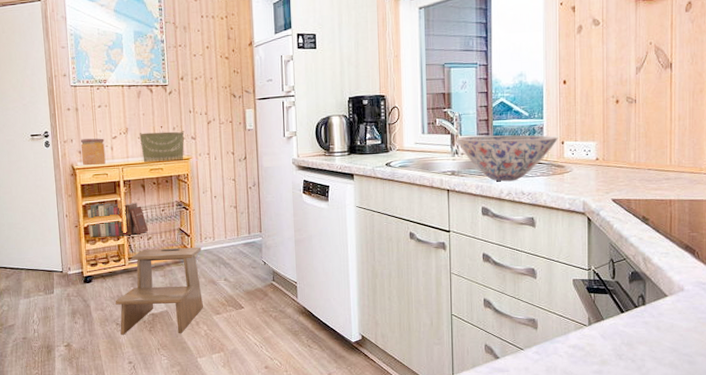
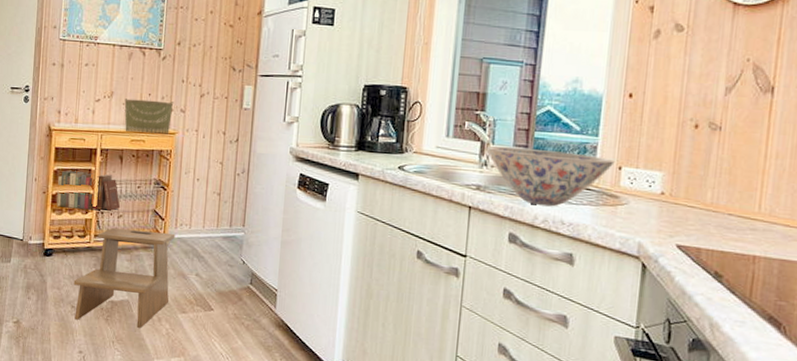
jar: present [80,138,106,166] -> none [60,98,87,129]

